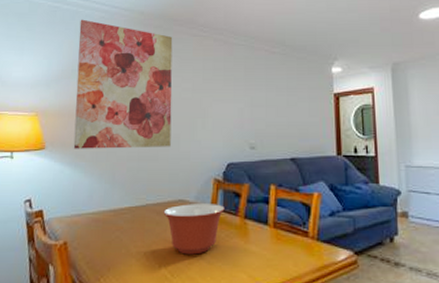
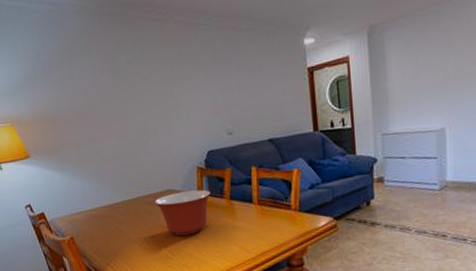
wall art: present [73,19,173,149] -> none [28,15,150,154]

